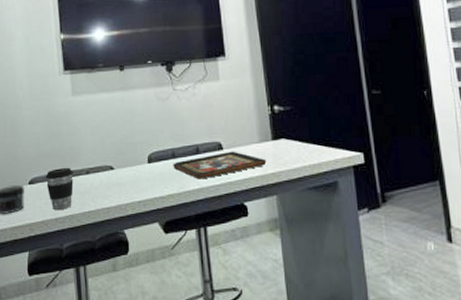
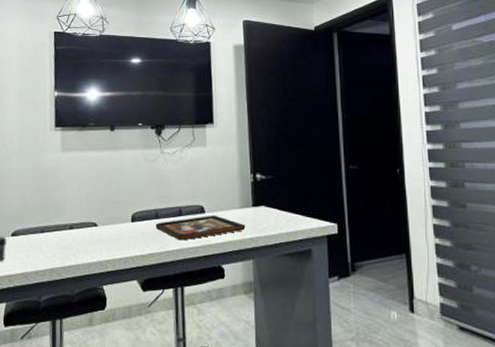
coffee cup: present [45,167,73,211] -> none [28,221,57,264]

